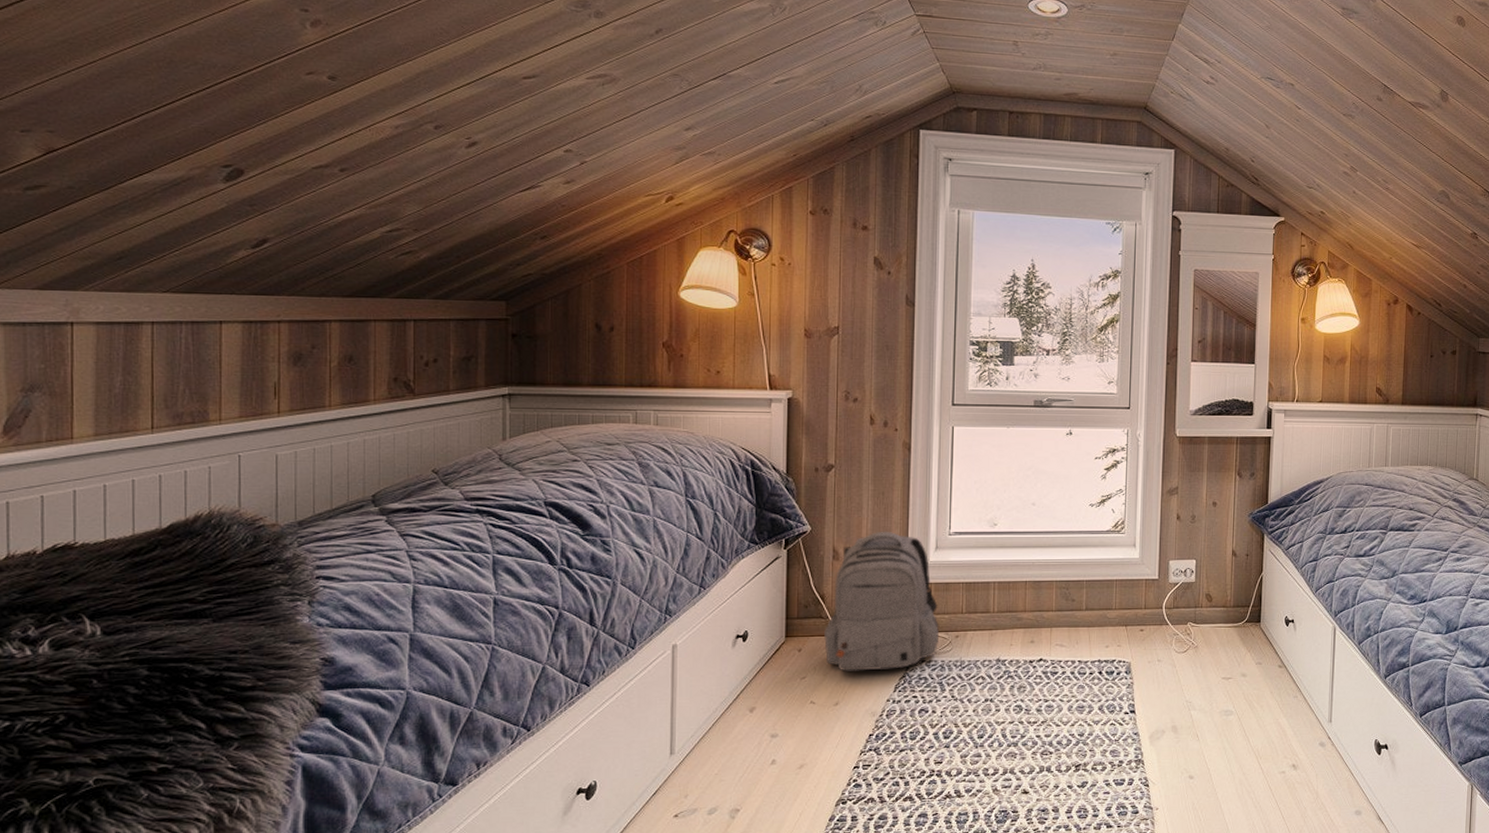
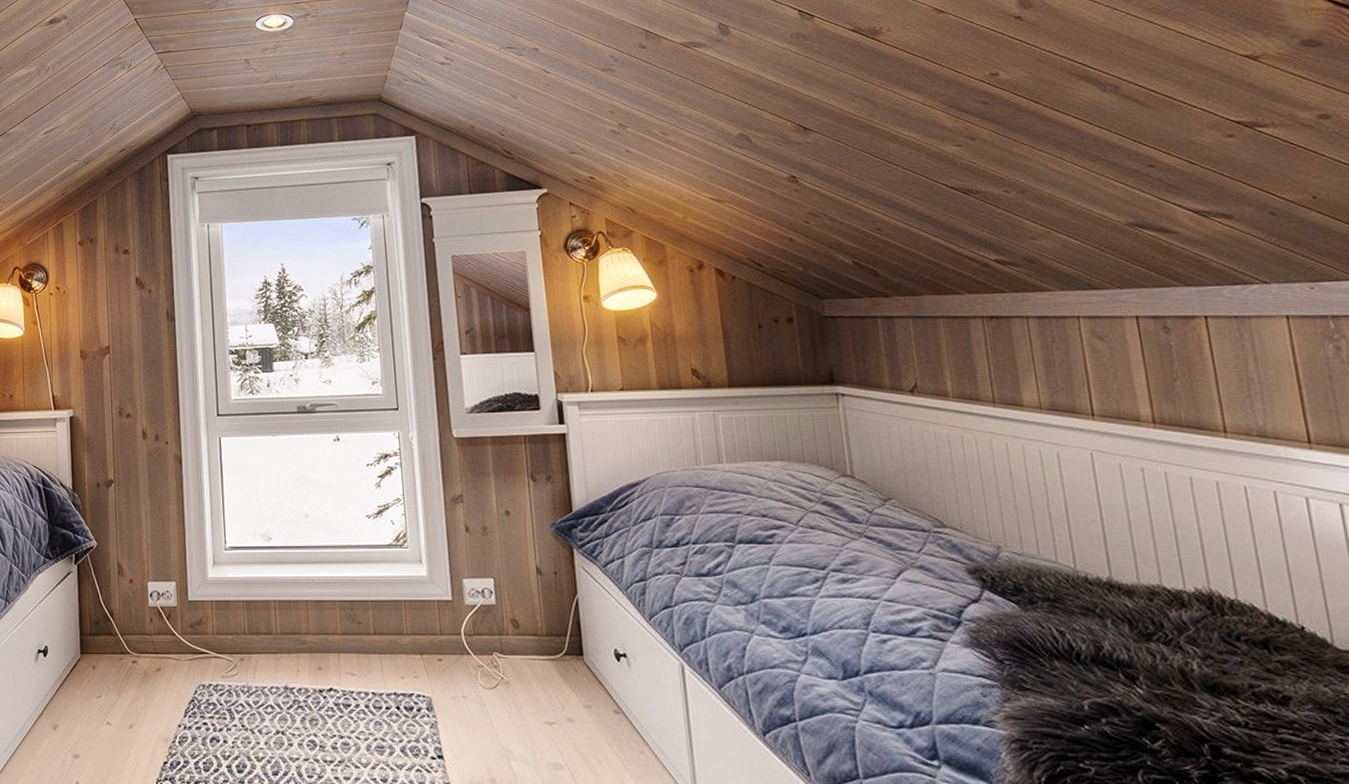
backpack: present [824,531,940,671] -> none [115,546,225,693]

